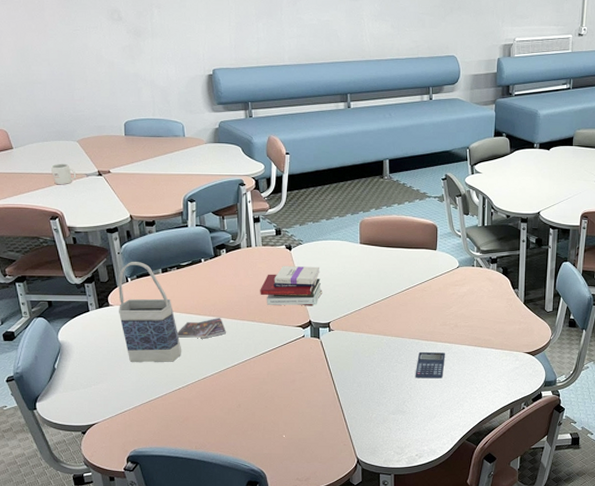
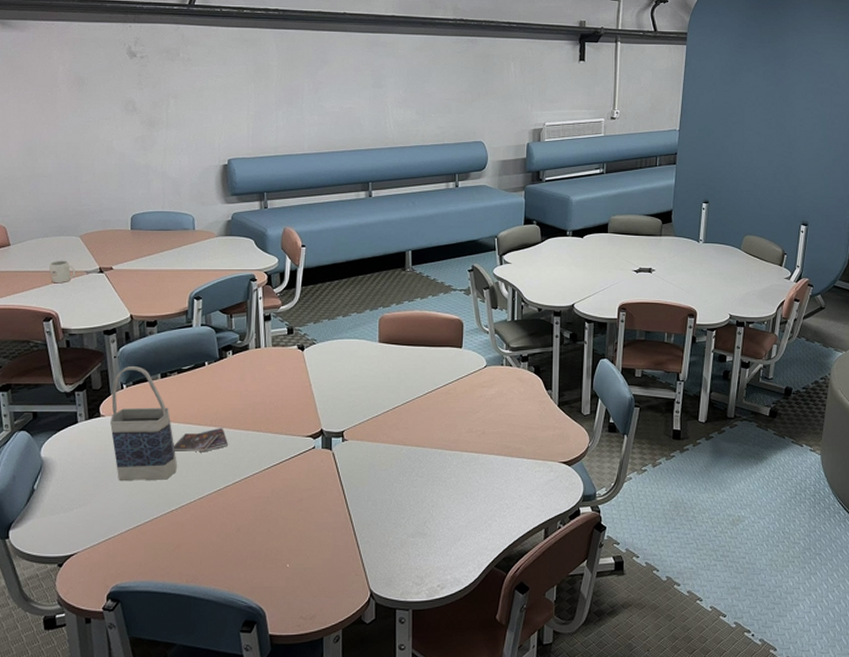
books: present [260,266,323,306] -> none [267,368,337,413]
calculator: present [415,351,445,379] -> none [437,463,471,494]

